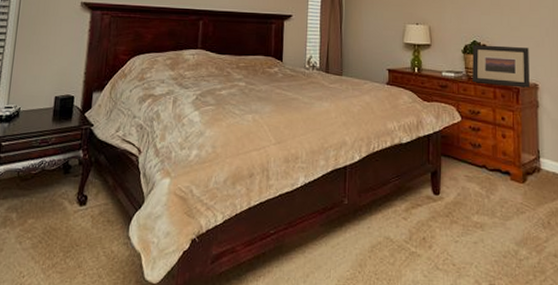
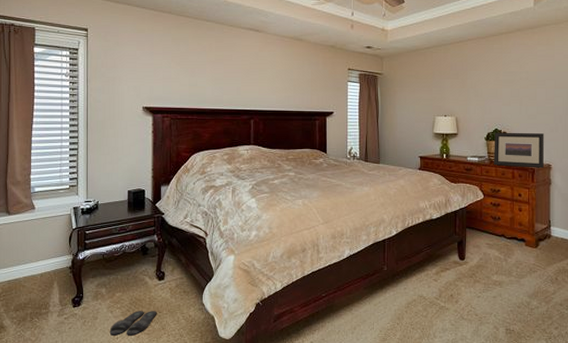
slippers: none [15,243,74,274] -> present [109,311,157,336]

